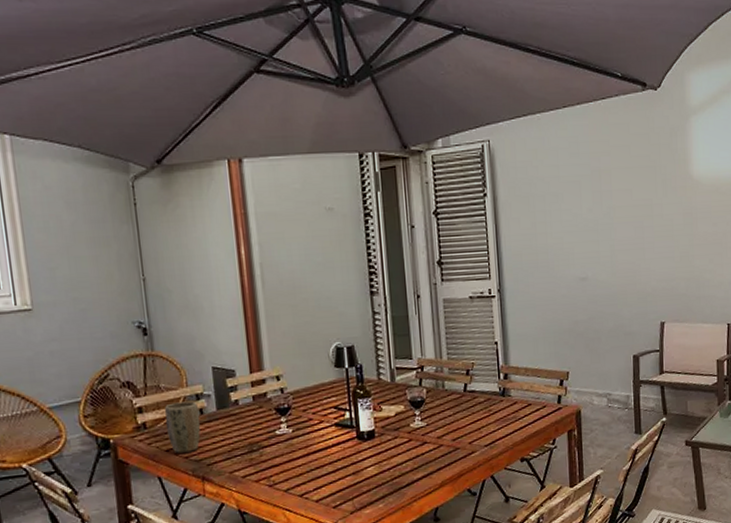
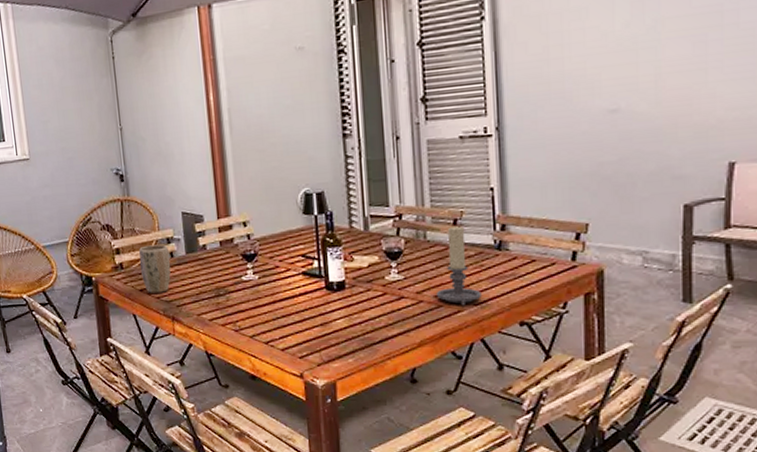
candle holder: none [453,376,491,448] -> present [435,226,482,306]

